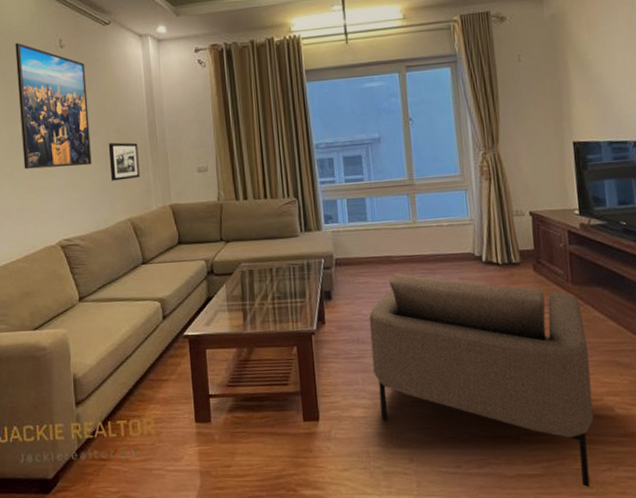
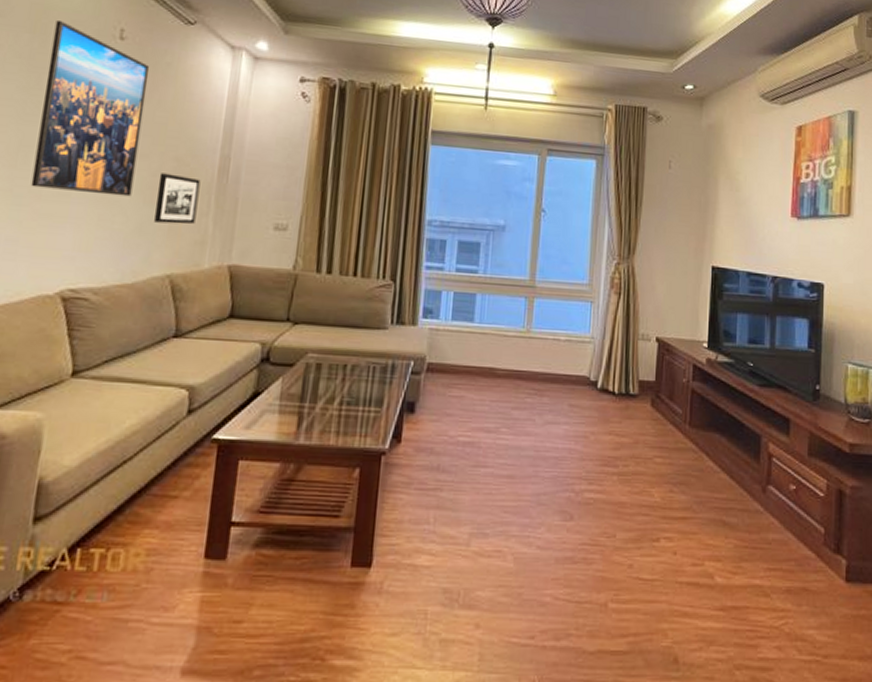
armchair: present [369,272,594,487] -> none [450,389,697,669]

